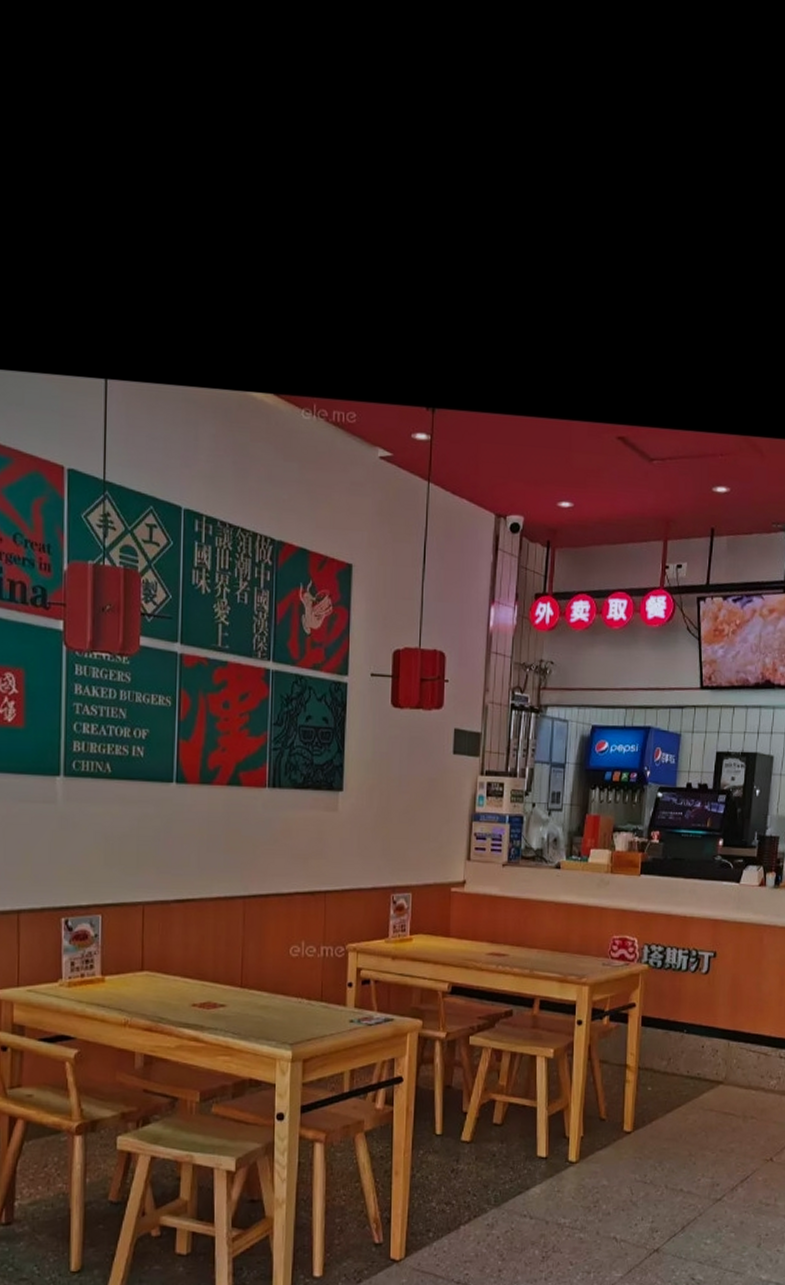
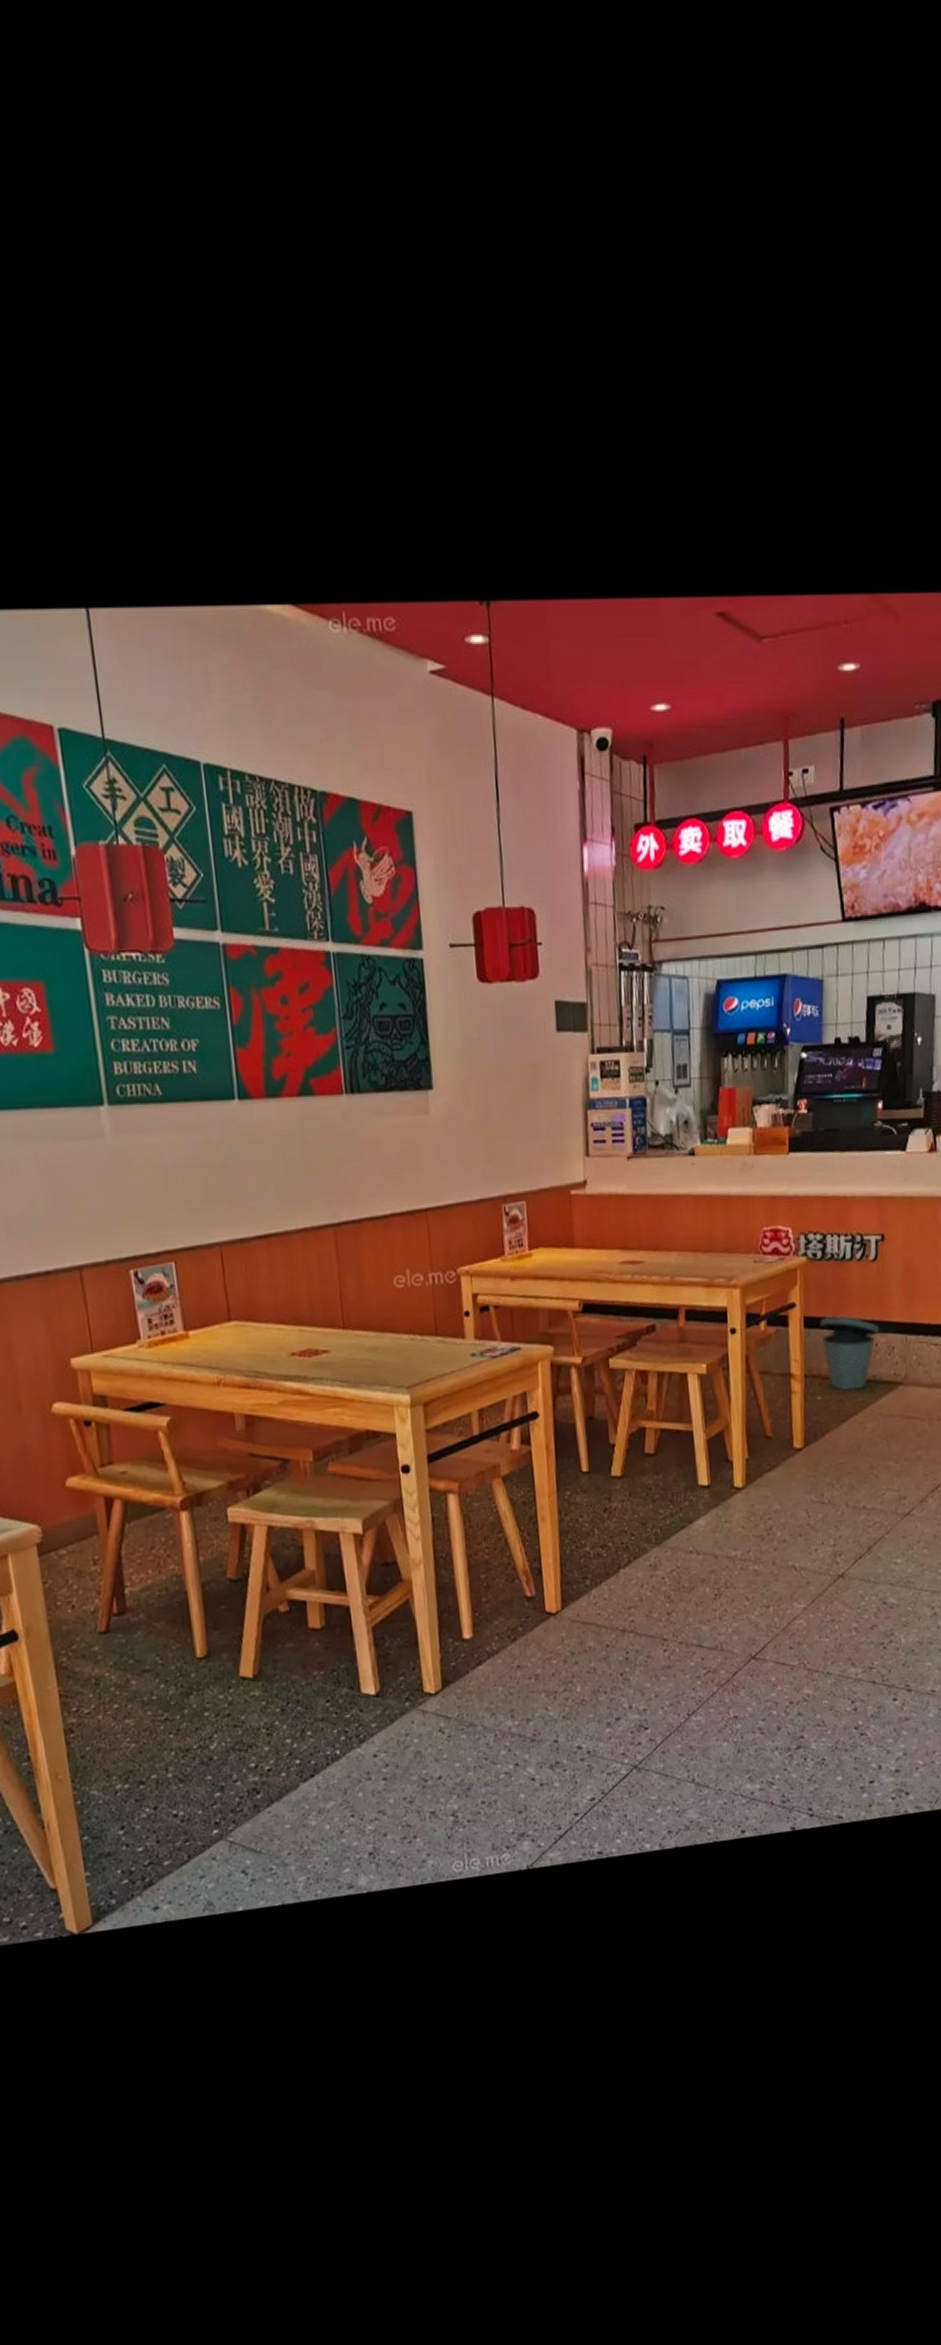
trash can: none [655,1017,707,1084] -> present [820,1316,880,1391]

